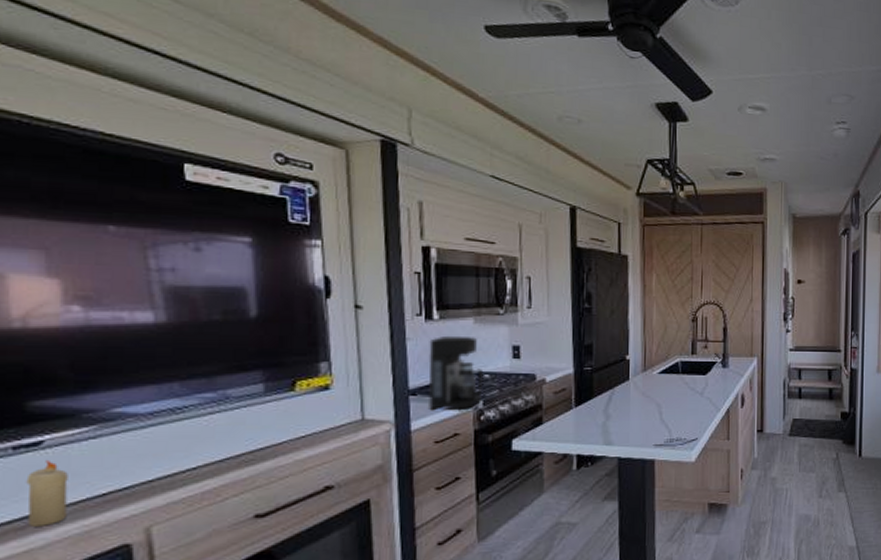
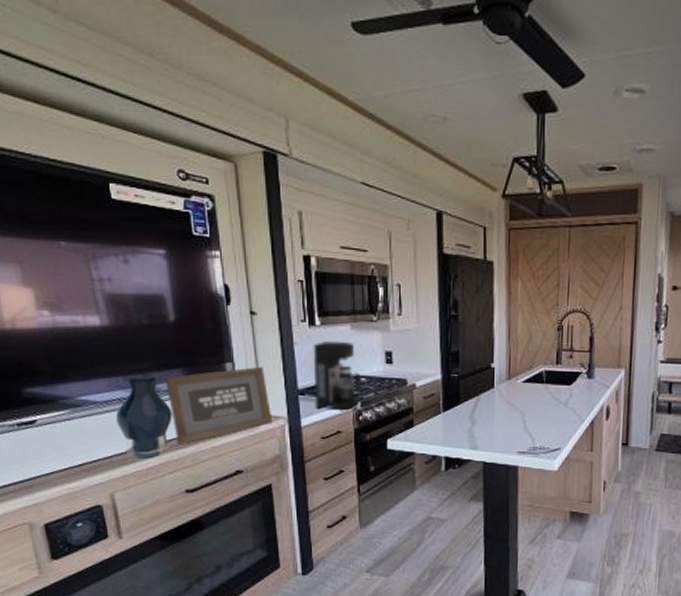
candle: present [26,459,68,527] -> none [28,435,58,487]
vase: none [163,380,244,481] -> present [115,376,173,459]
picture frame: none [238,365,376,459] -> present [165,366,273,444]

